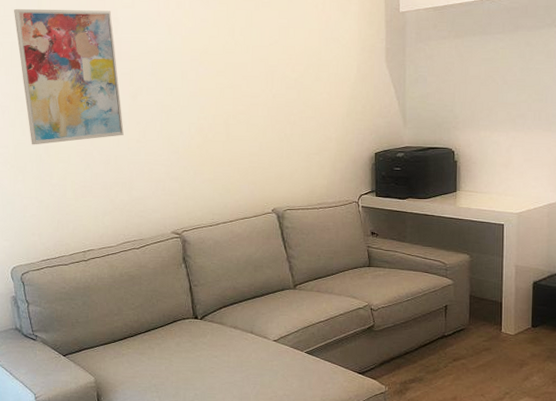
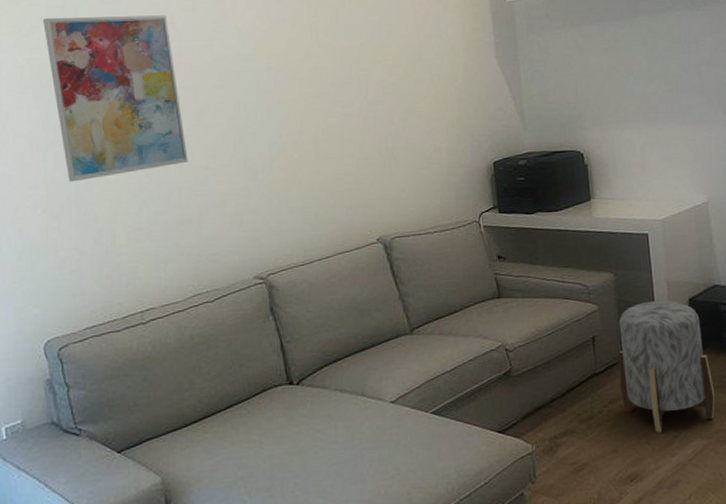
stool: none [464,281,546,388] -> present [618,300,716,433]

